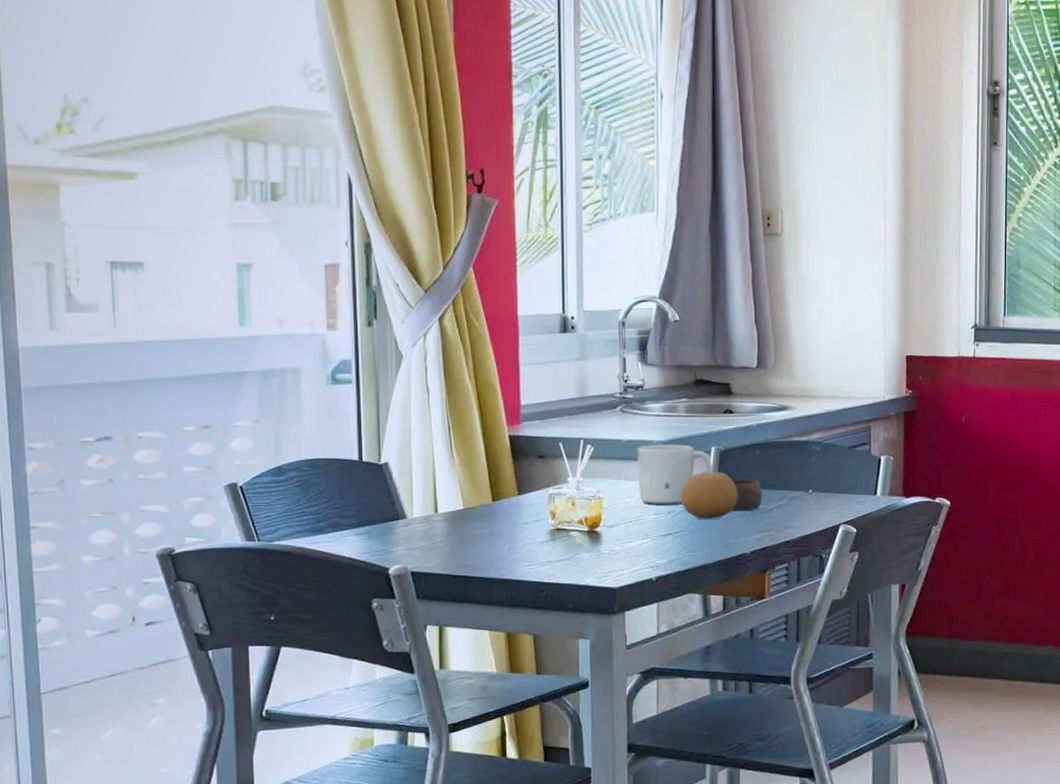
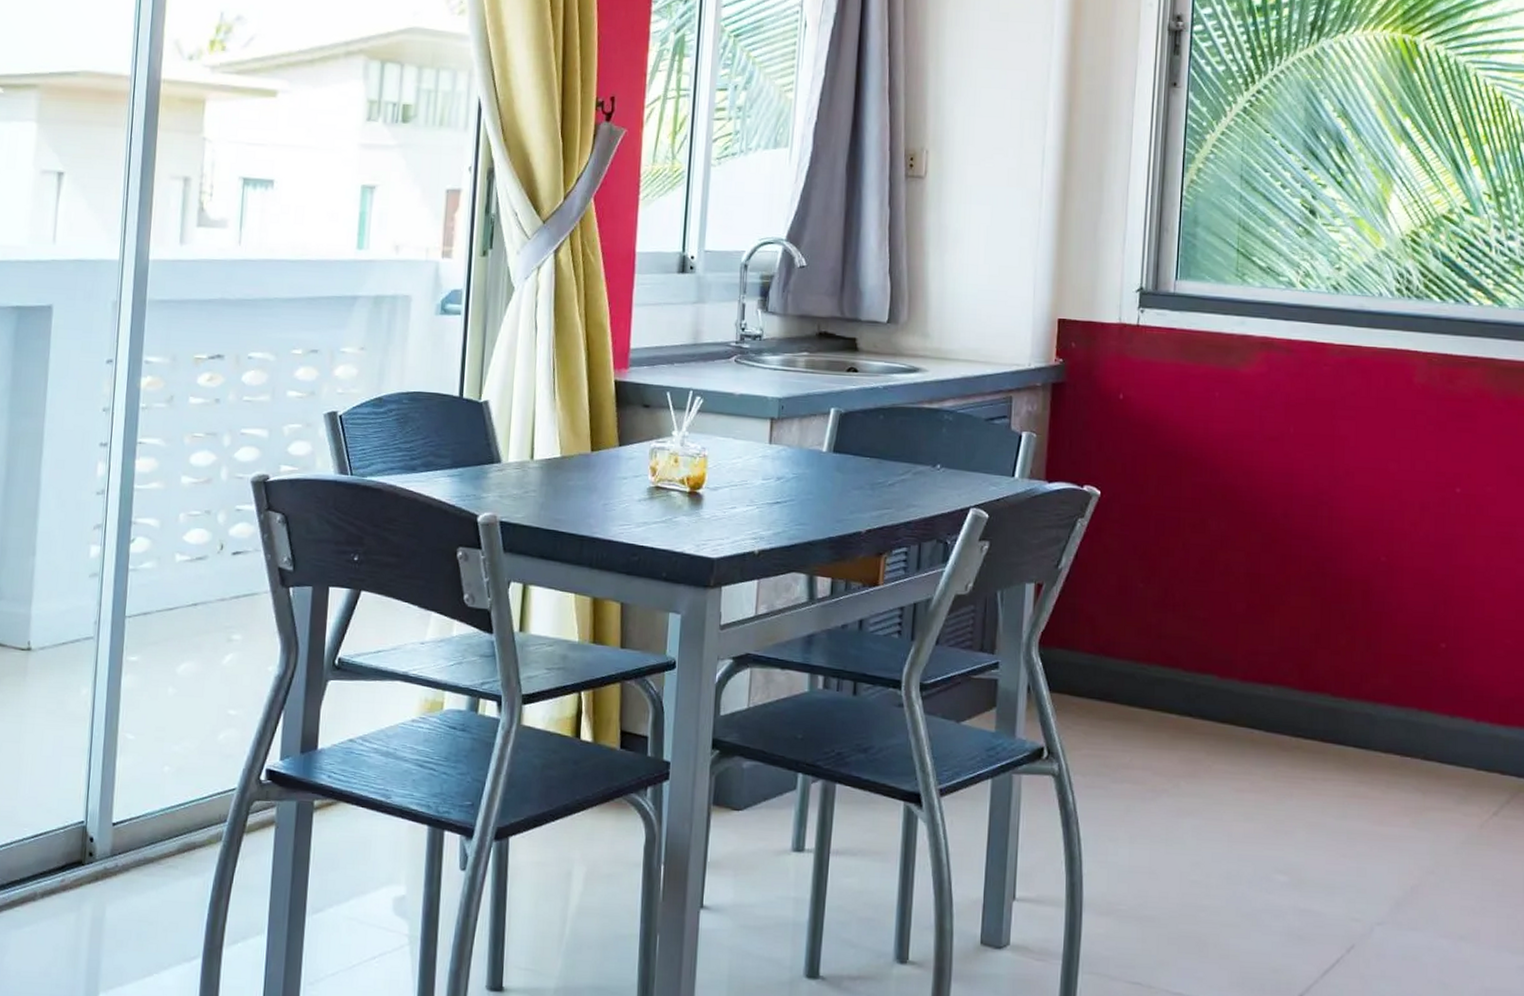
mug: present [637,444,713,505] -> none [748,401,831,470]
fruit: present [680,471,738,519] -> none [792,435,857,489]
cup: present [731,478,763,510] -> none [848,446,884,483]

